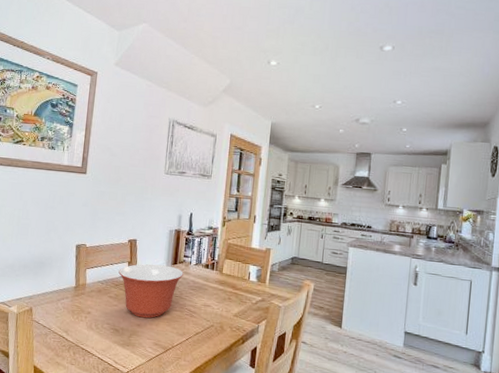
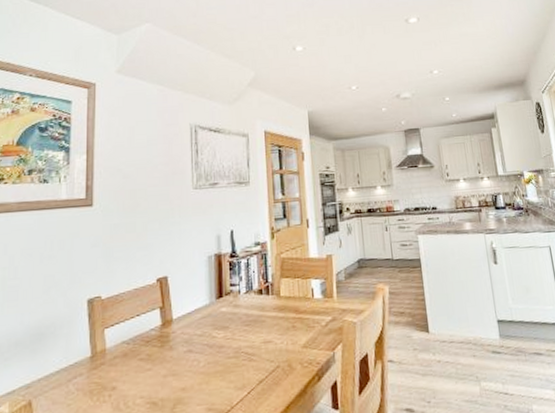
mixing bowl: present [118,264,184,319] -> none [148,301,233,379]

